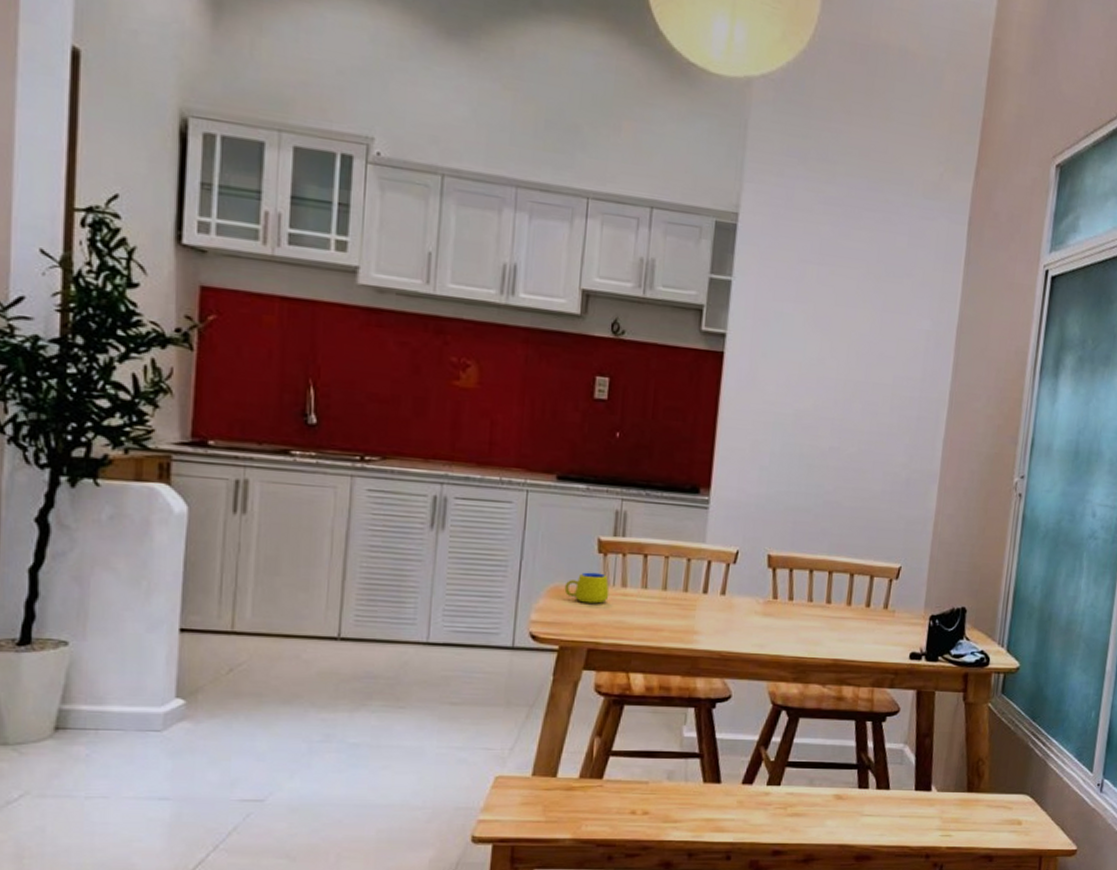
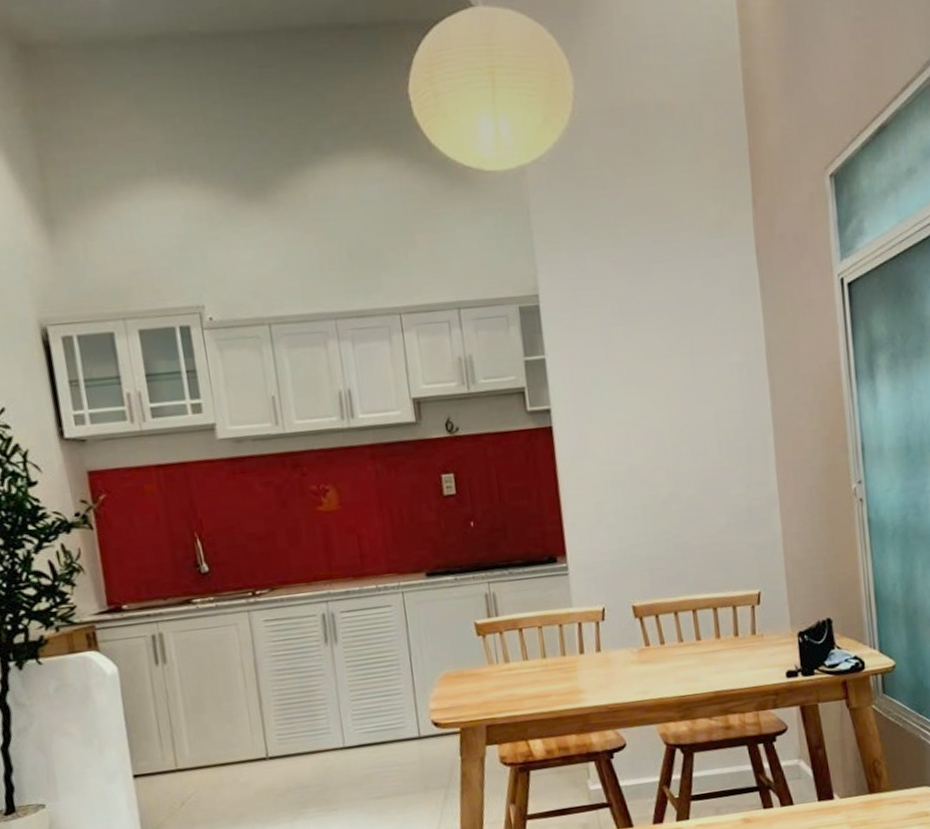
mug: present [564,572,610,604] -> none [453,653,496,684]

